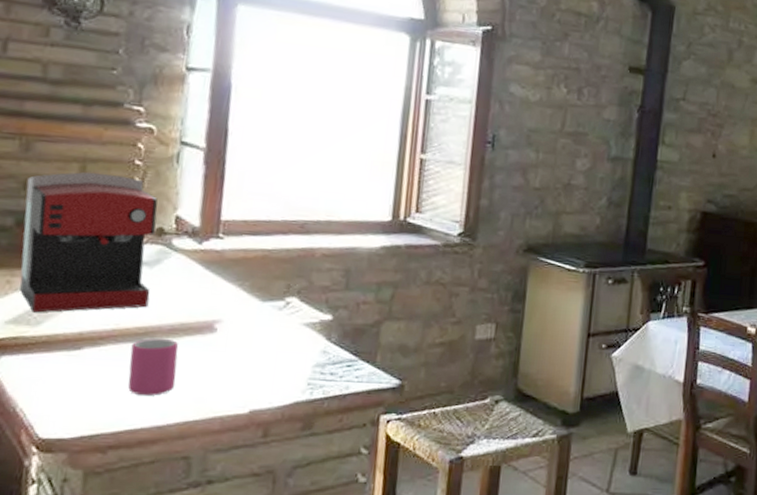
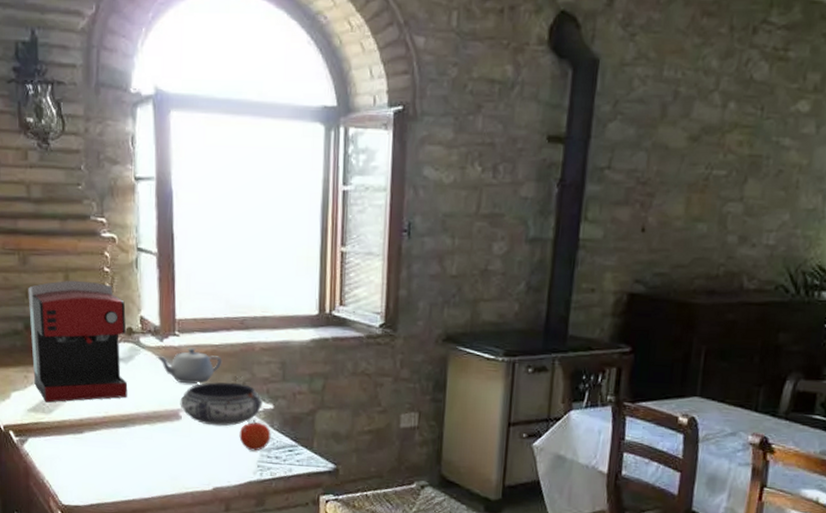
mug: present [128,338,178,396] -> none [118,424,155,473]
teapot: none [191,252,275,293] -> present [156,348,222,384]
bowl: none [216,290,320,340] -> present [180,382,263,427]
apple: none [288,331,327,367] -> present [239,419,271,451]

